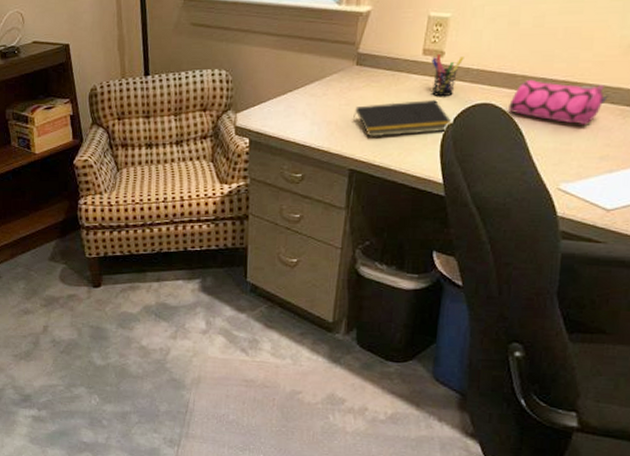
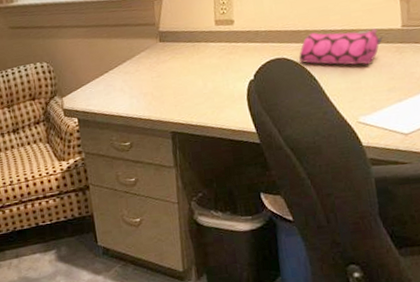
notepad: present [353,100,454,137] -> none [165,62,255,102]
pen holder: present [431,53,464,96] -> none [224,22,252,59]

